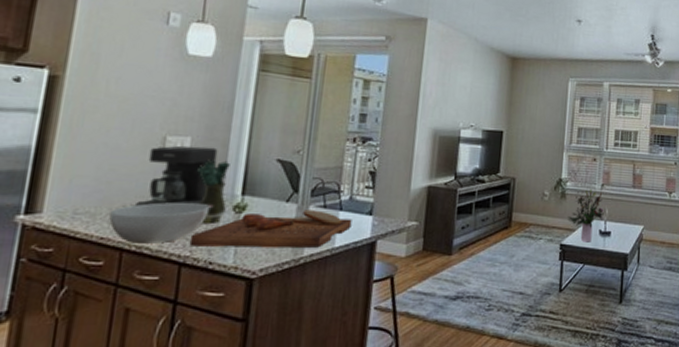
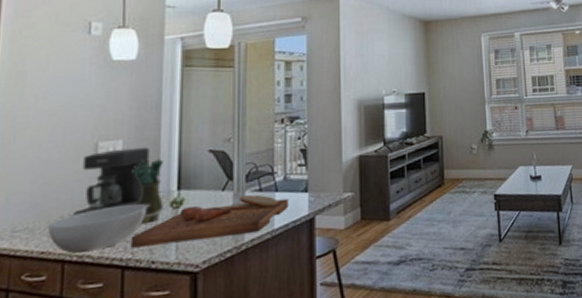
bouquet: present [567,188,604,242] -> none [498,136,532,190]

